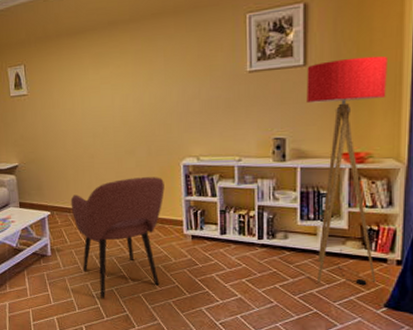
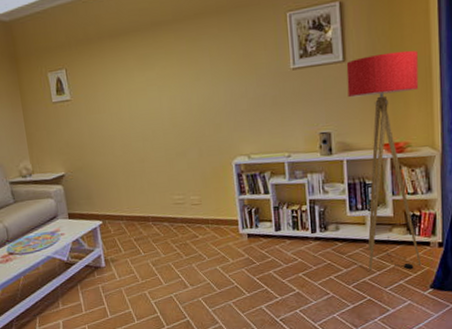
armchair: present [70,177,165,298] -> none [122,177,218,306]

